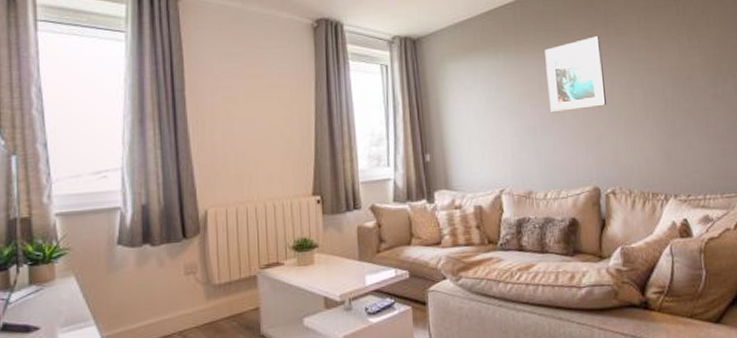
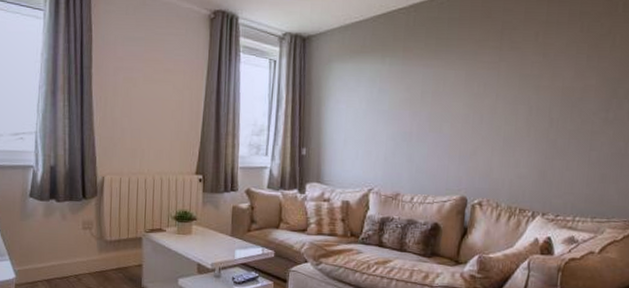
wall art: present [545,36,607,113] -> none [429,48,493,121]

